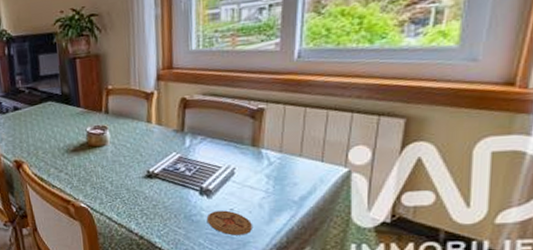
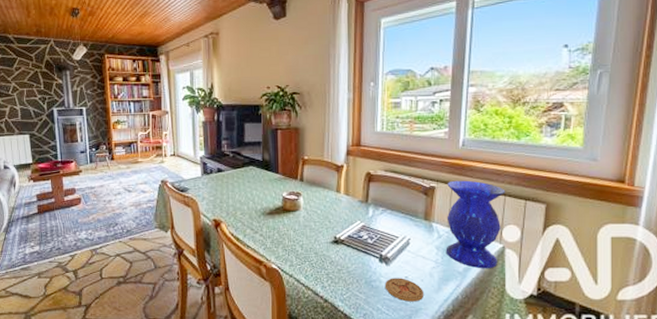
vase: none [278,97,353,197] -> present [446,180,506,269]

